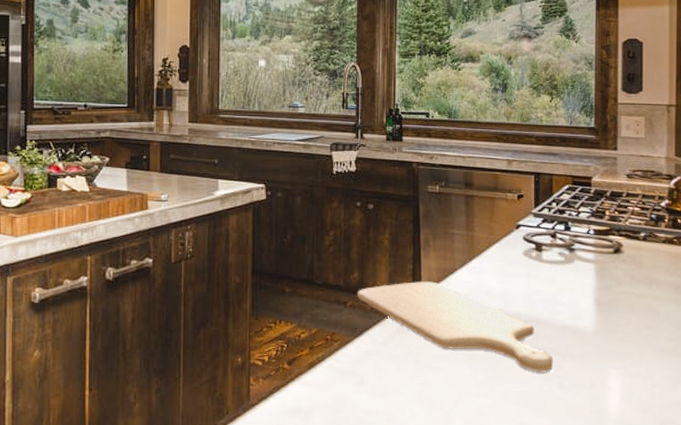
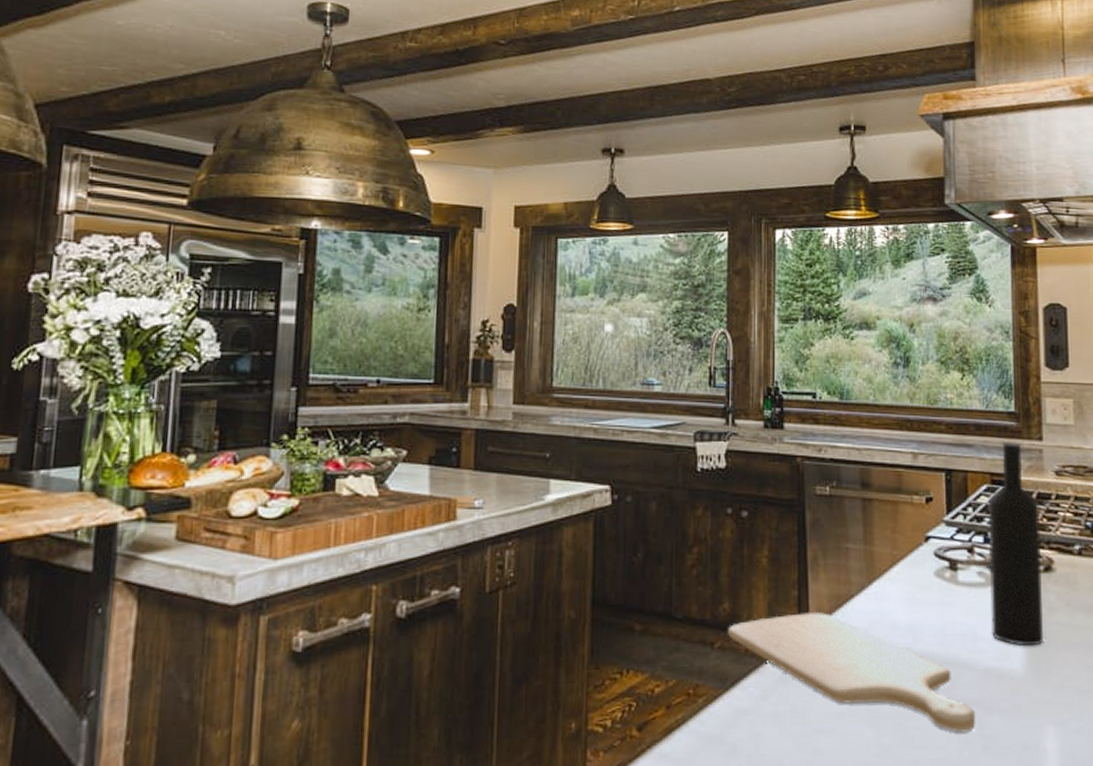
wine bottle: none [568,150,613,310] -> present [988,441,1043,647]

